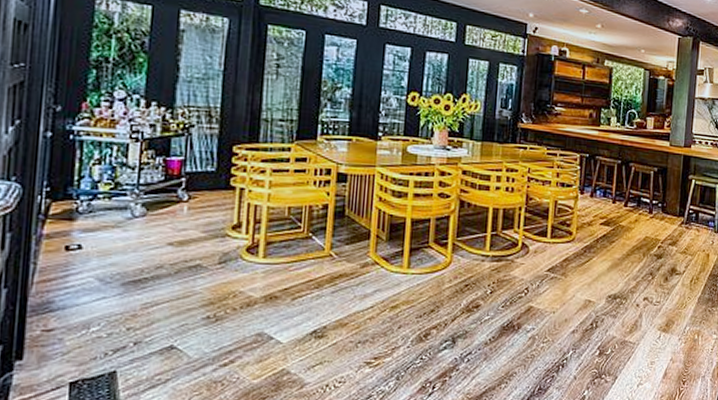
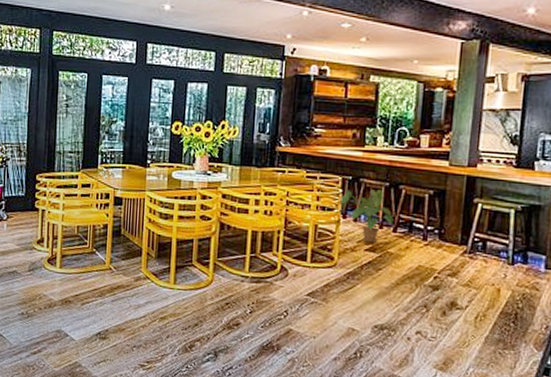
house plant: none [577,166,625,217] -> present [339,189,394,243]

